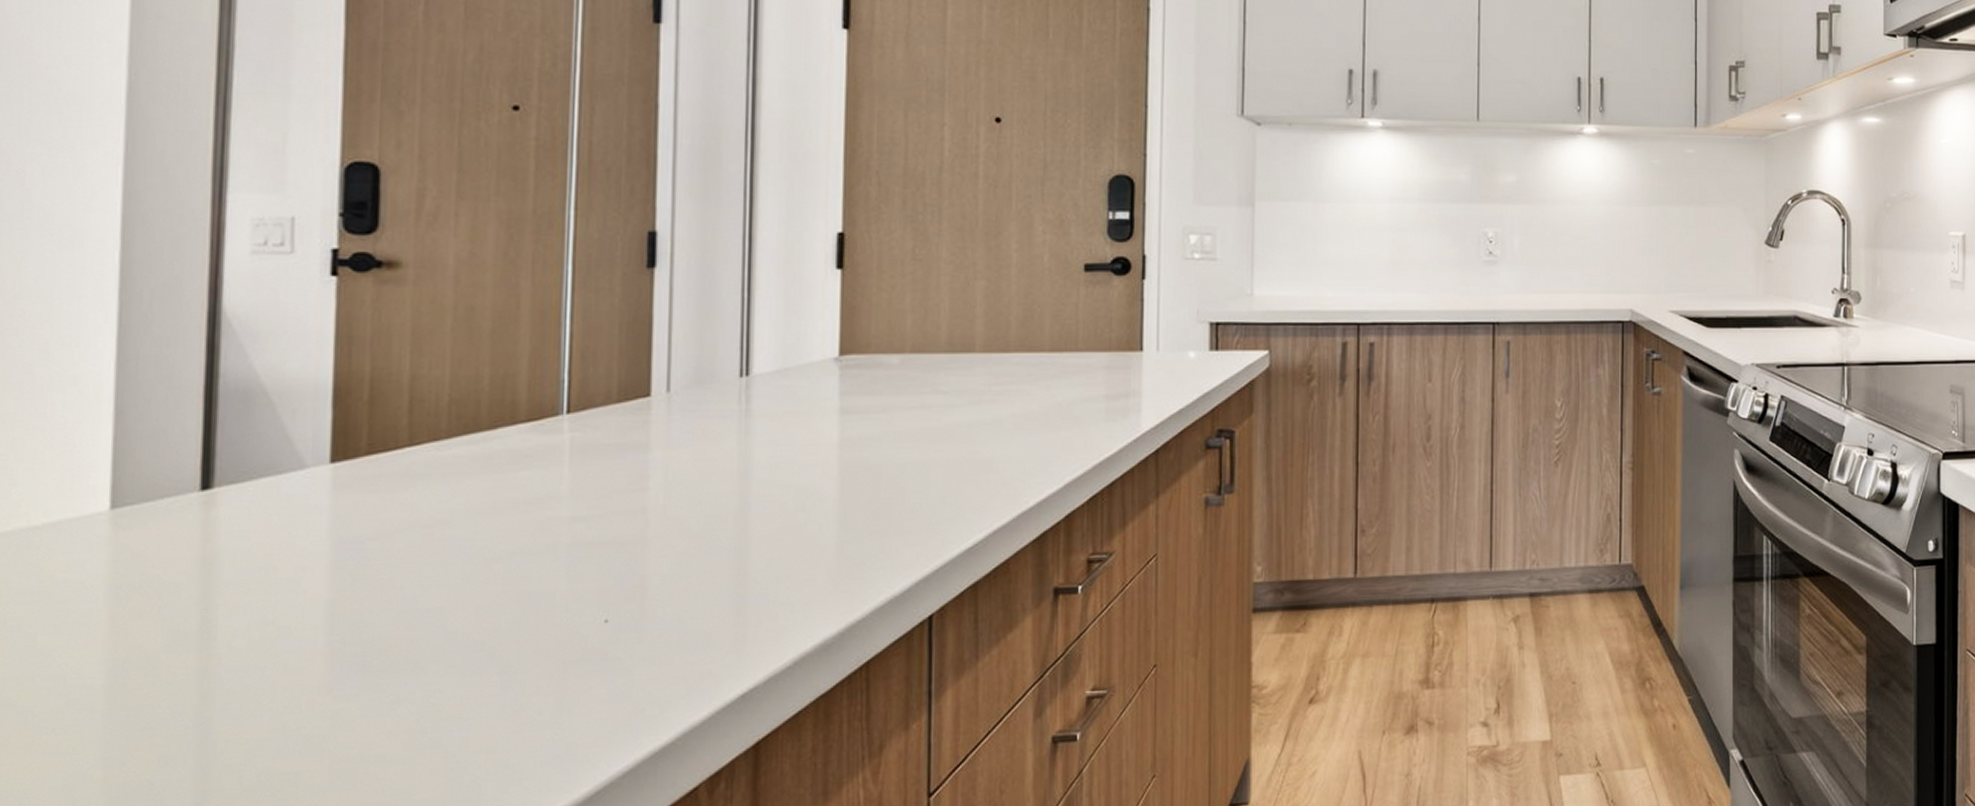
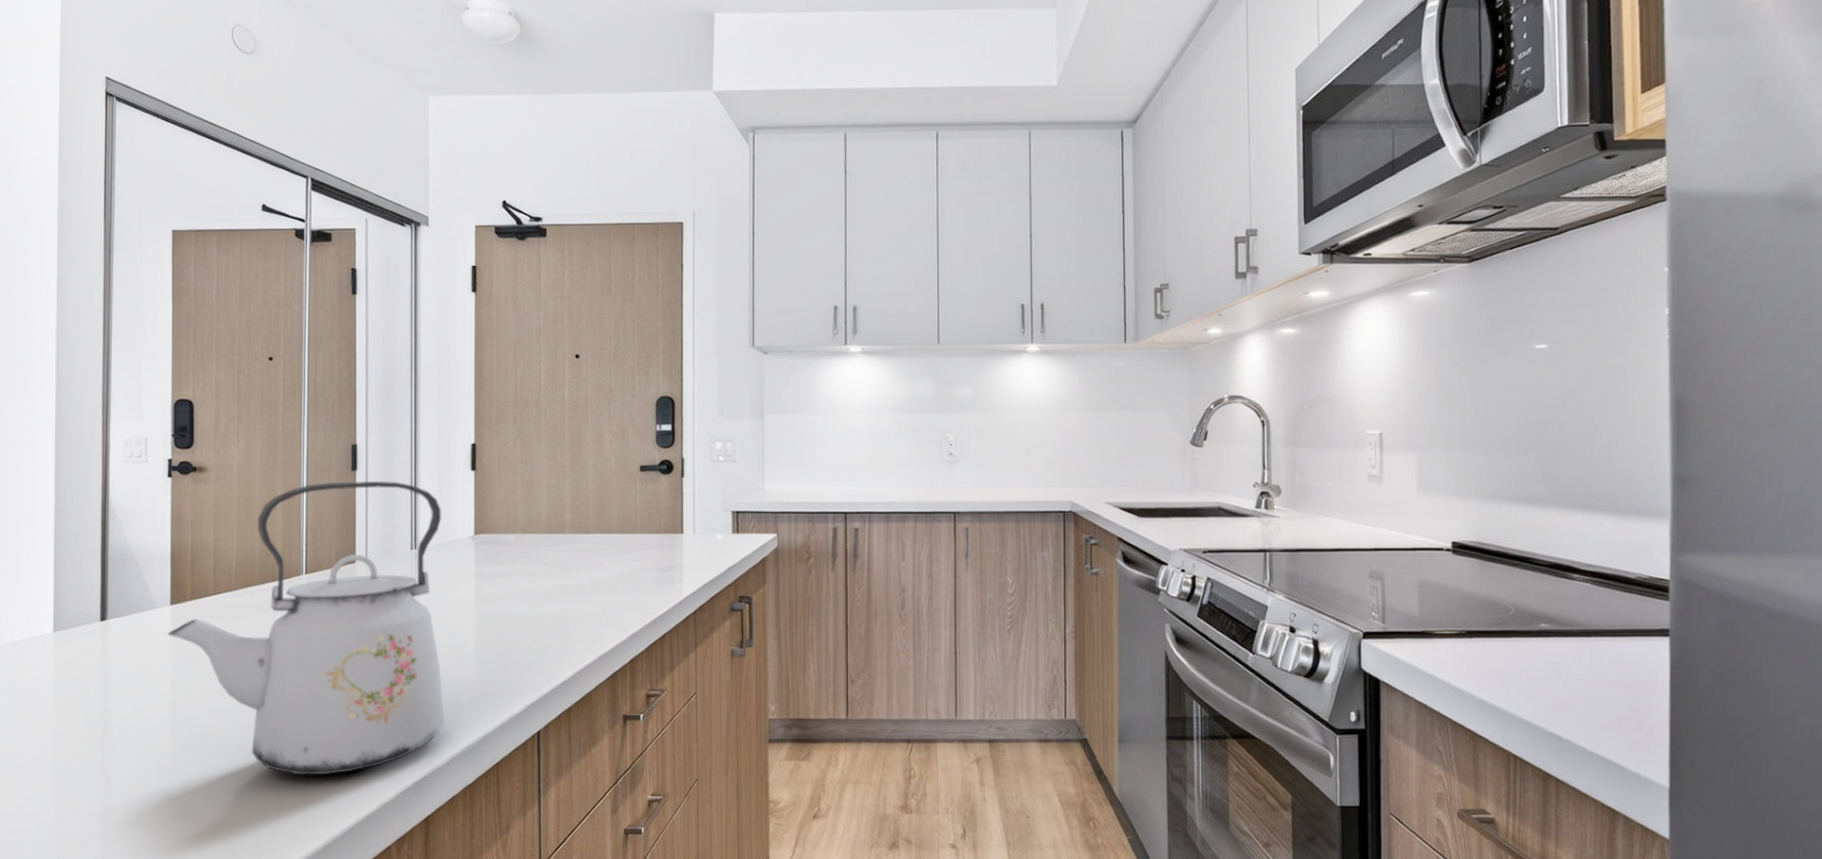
kettle: none [323,281,791,699] -> present [167,480,444,775]

